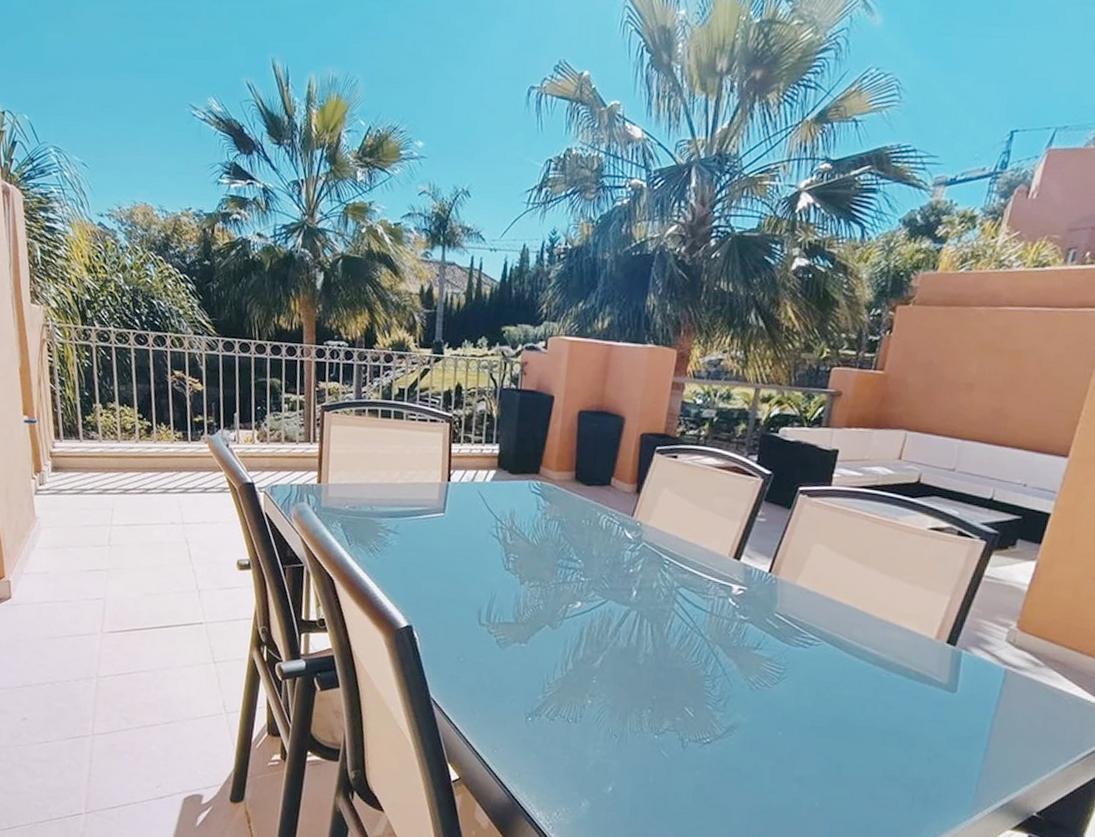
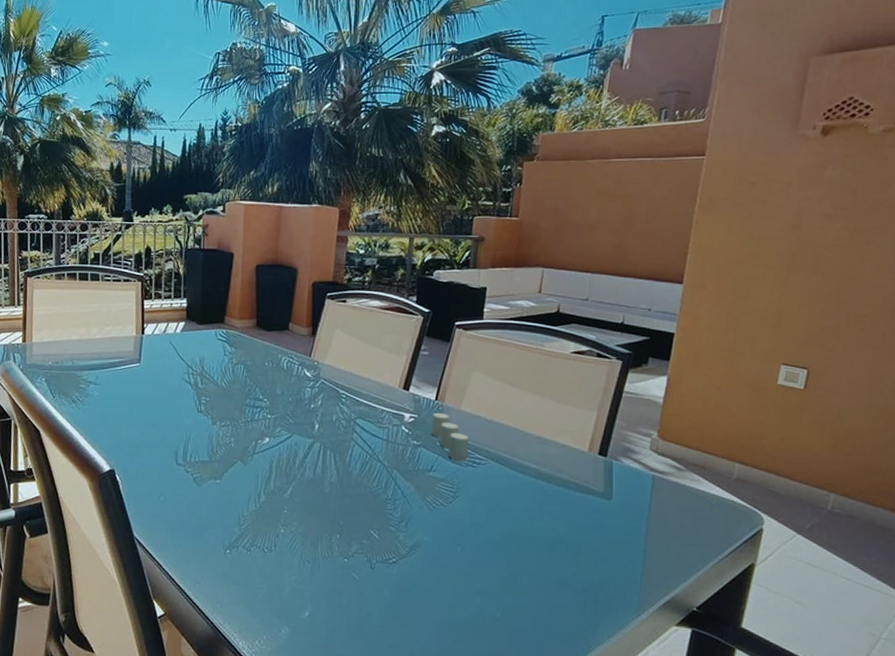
candle: none [761,586,803,641] -> present [431,412,469,461]

